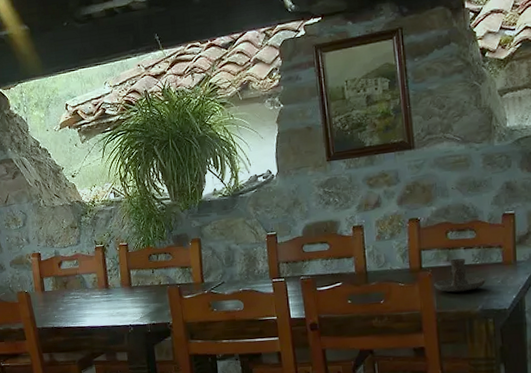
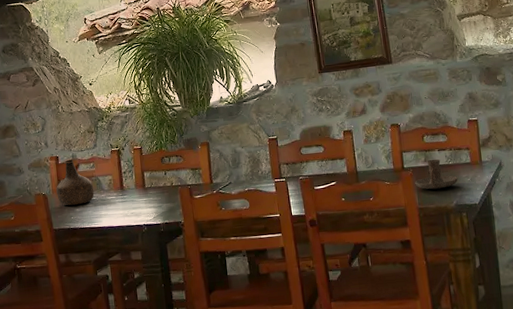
bottle: none [39,256,78,305] -> present [56,159,95,206]

